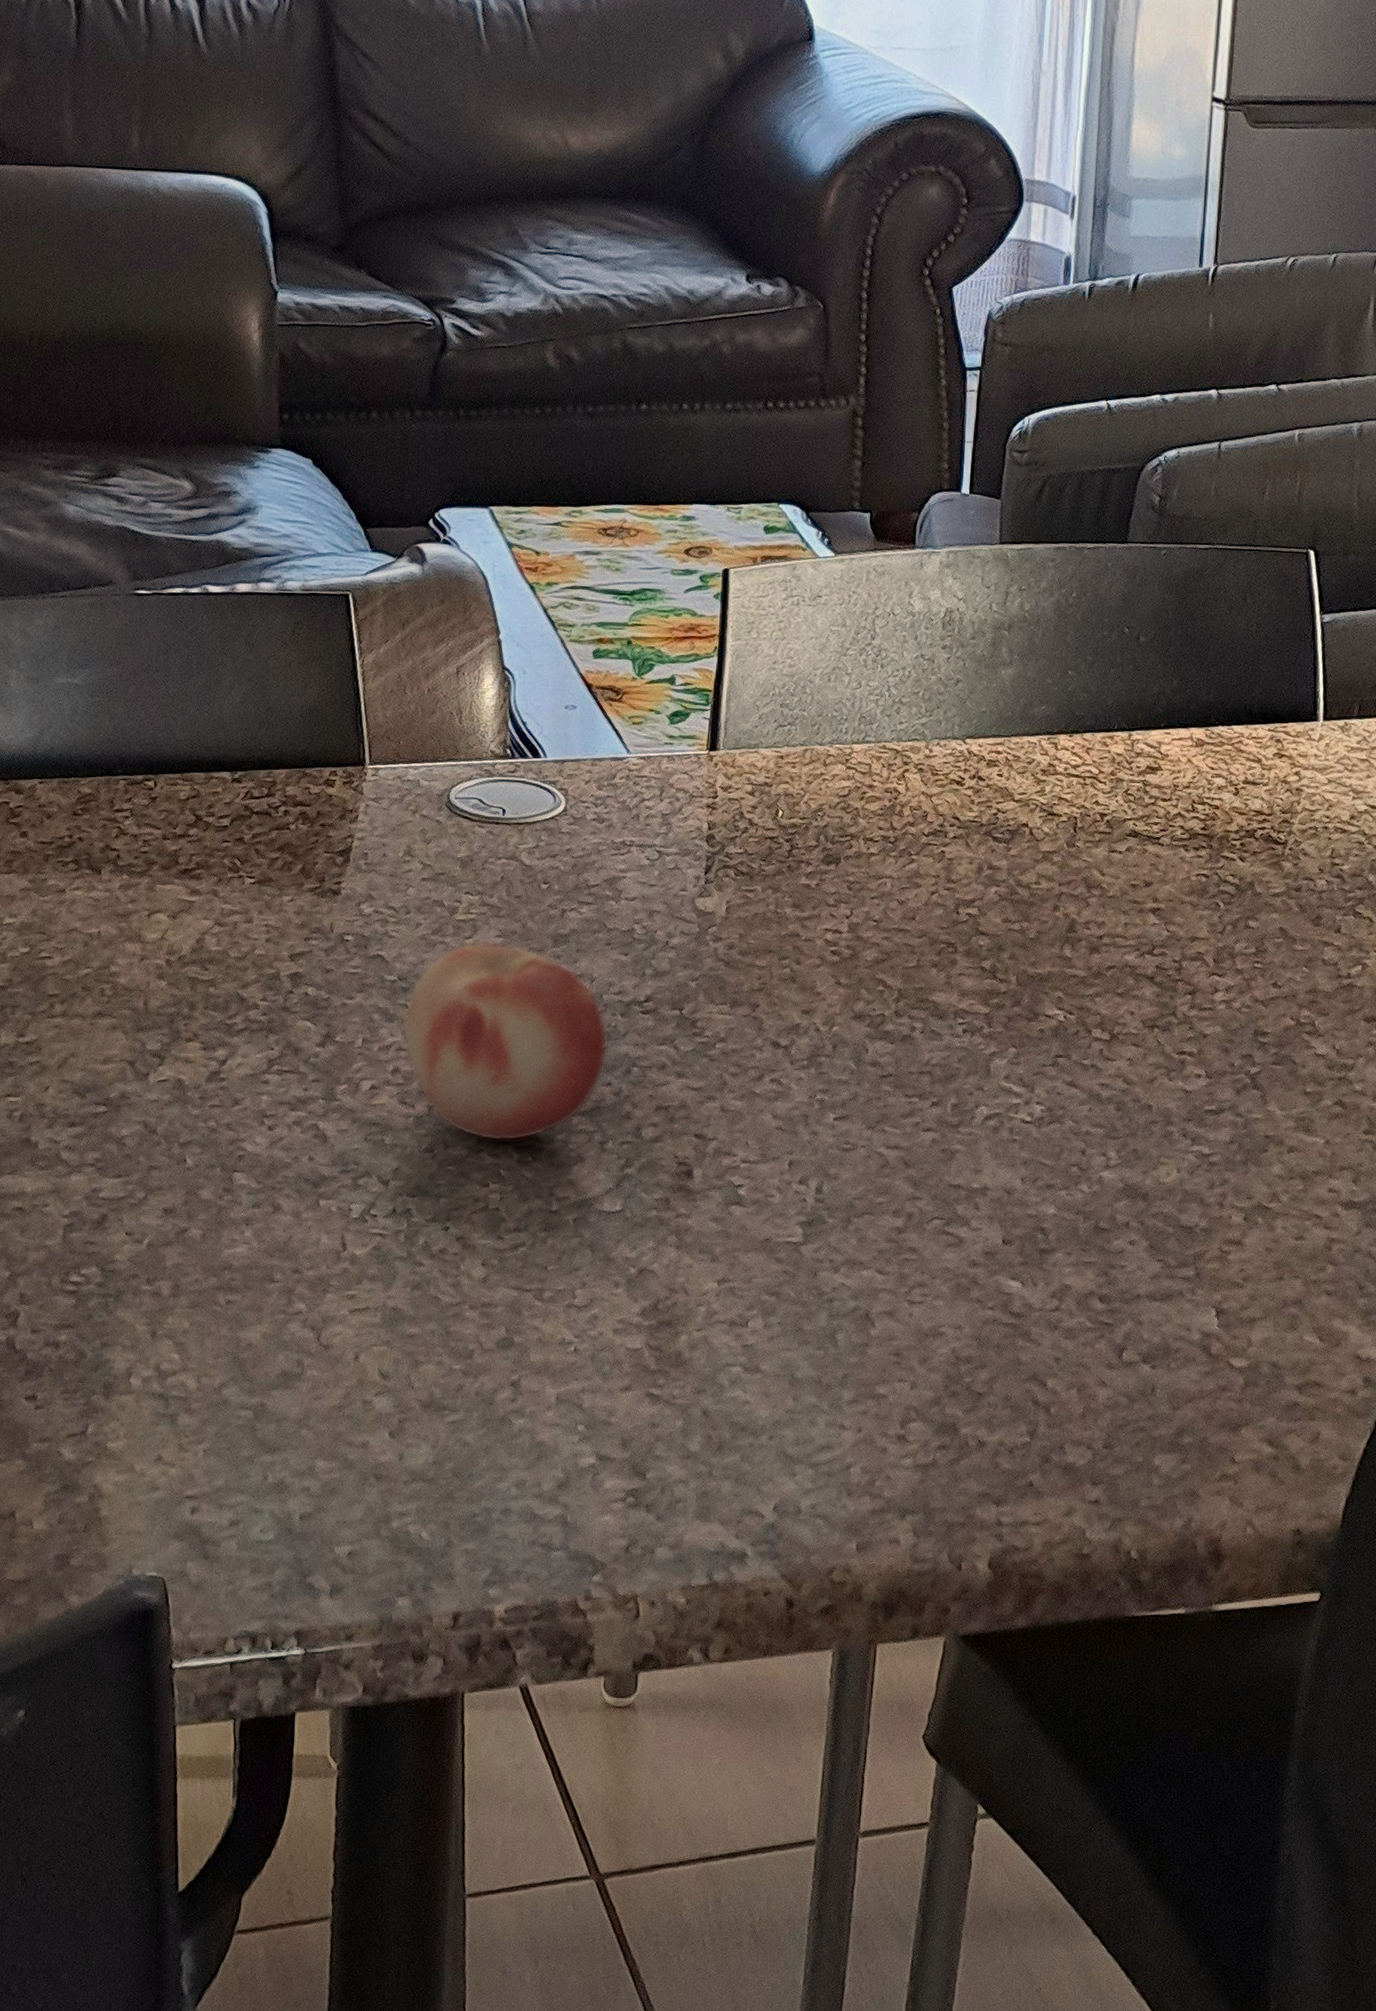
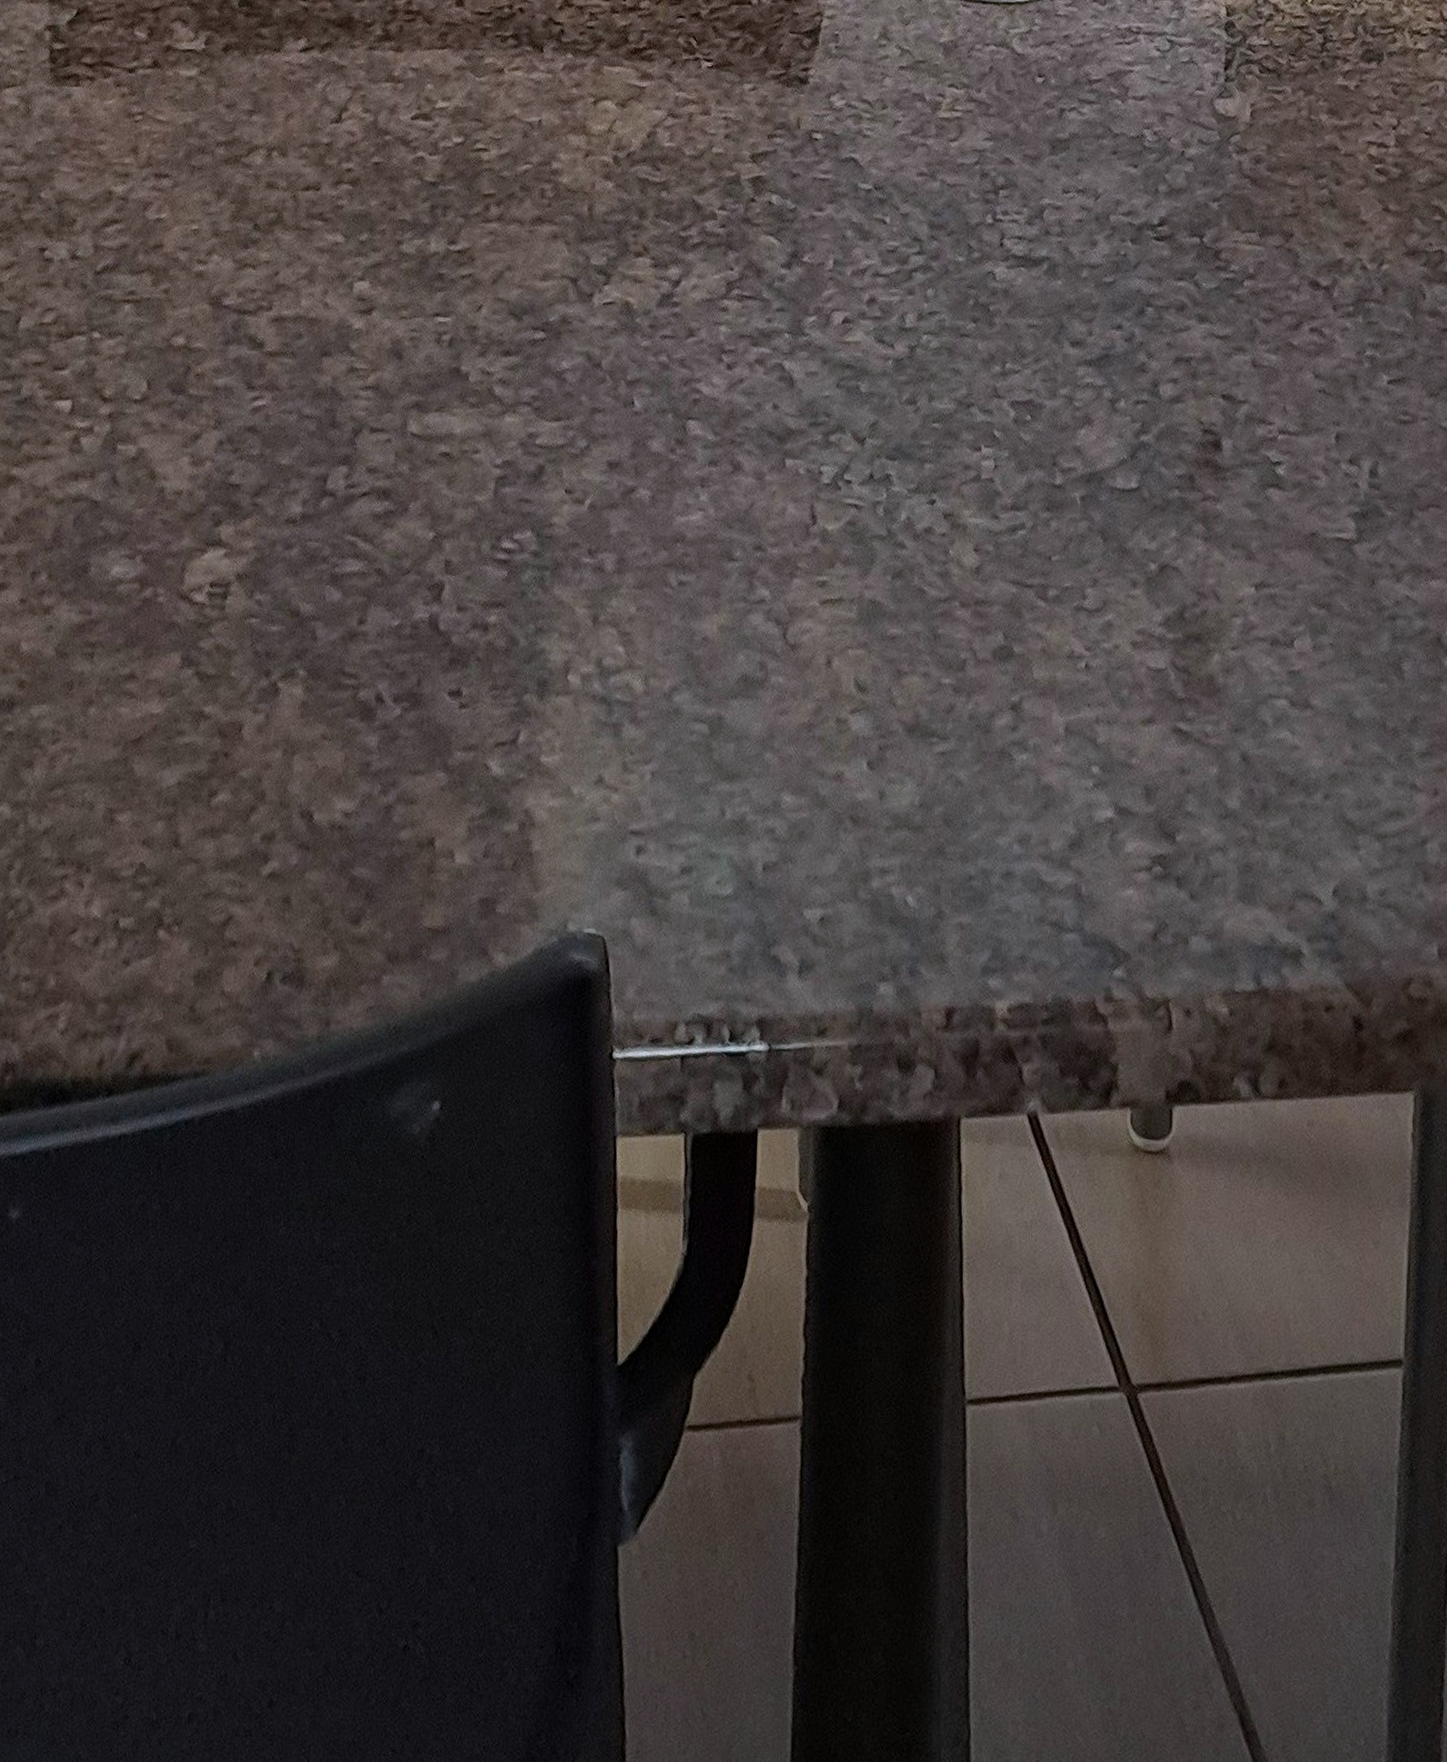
fruit: present [403,942,608,1142] -> none [880,145,1117,395]

